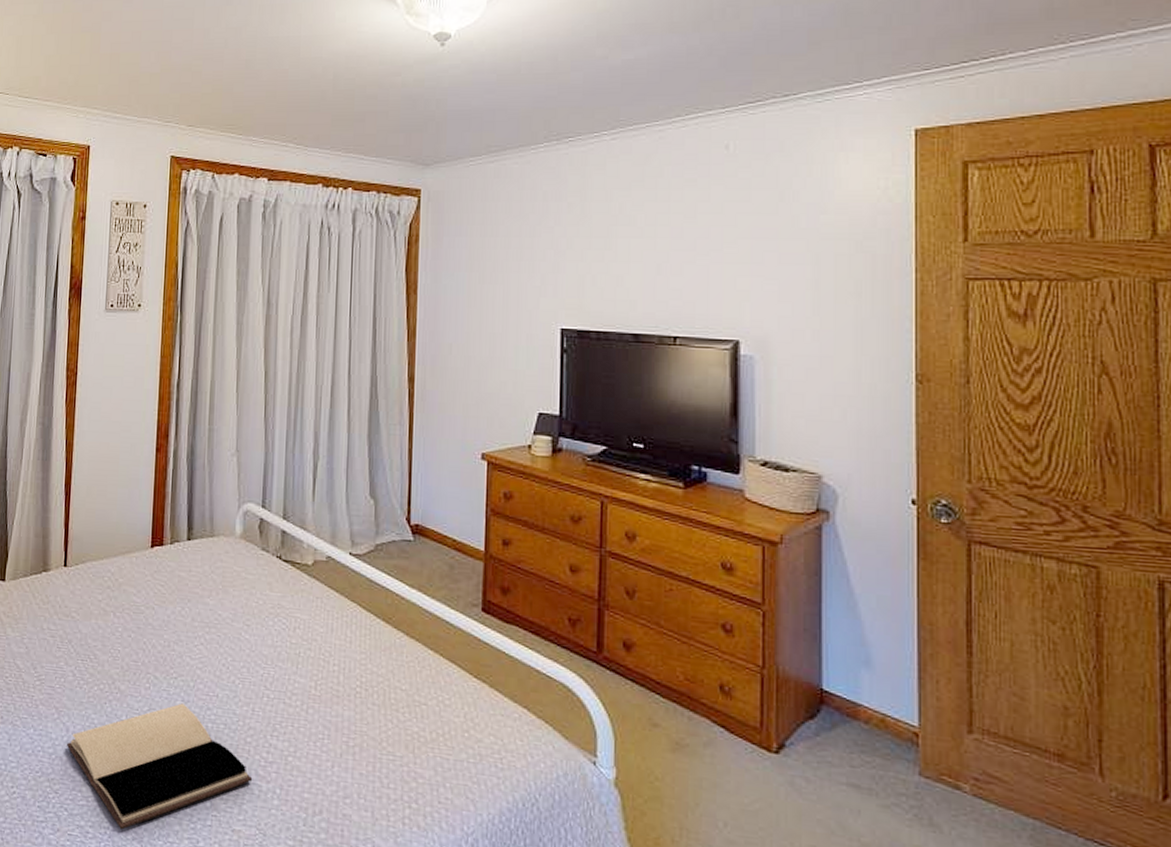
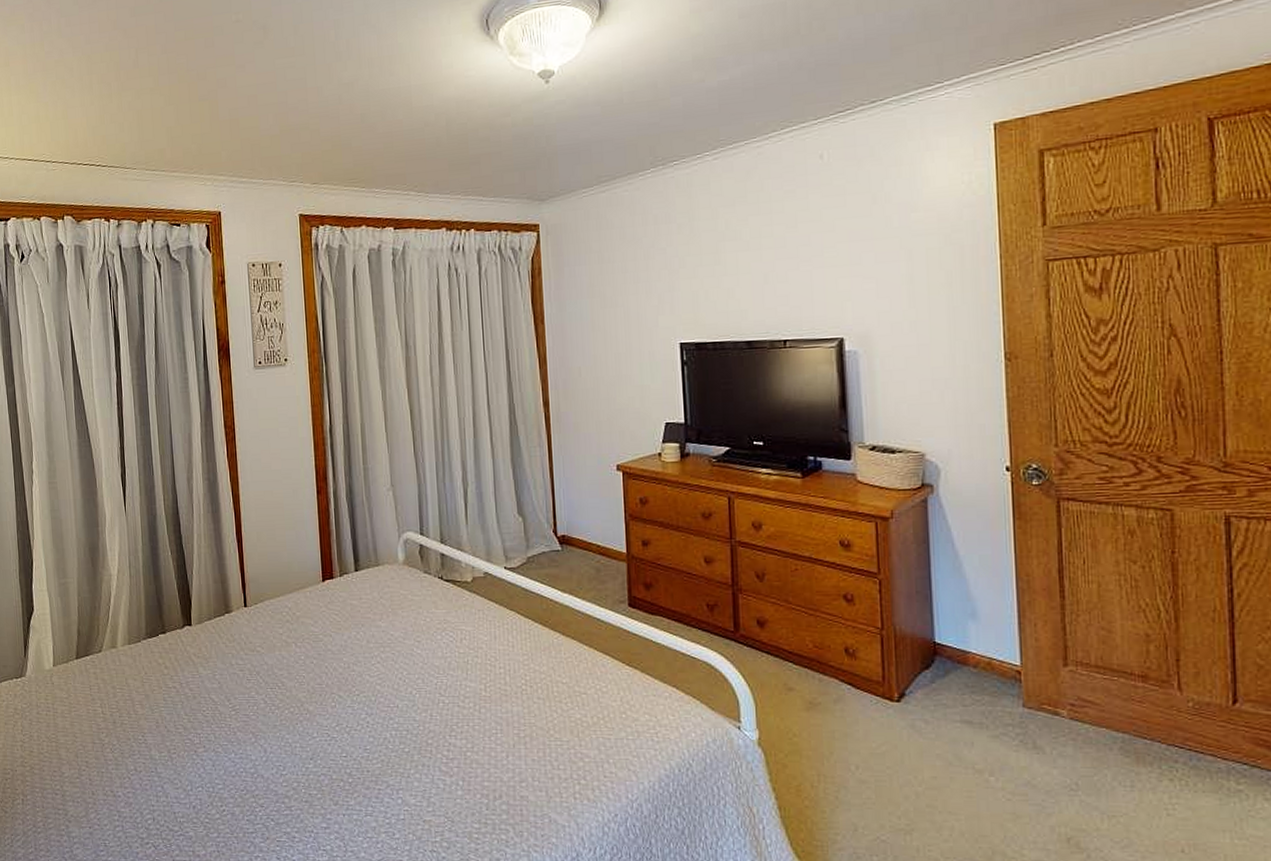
book: present [66,703,253,830] -> none [265,716,437,832]

